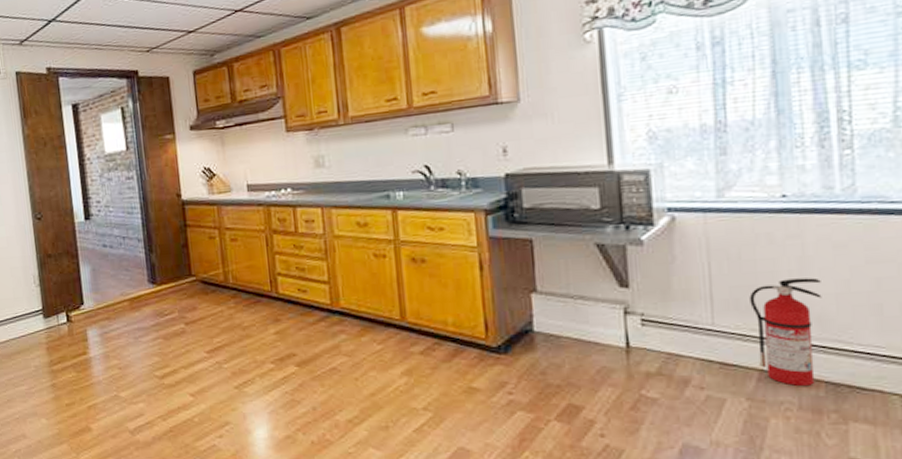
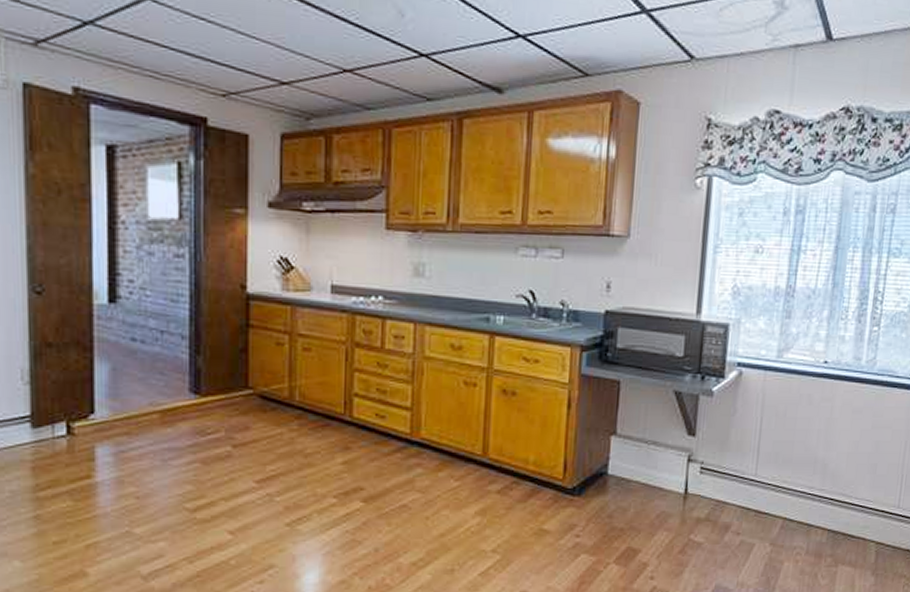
fire extinguisher: present [749,278,822,387] -> none [784,438,839,534]

